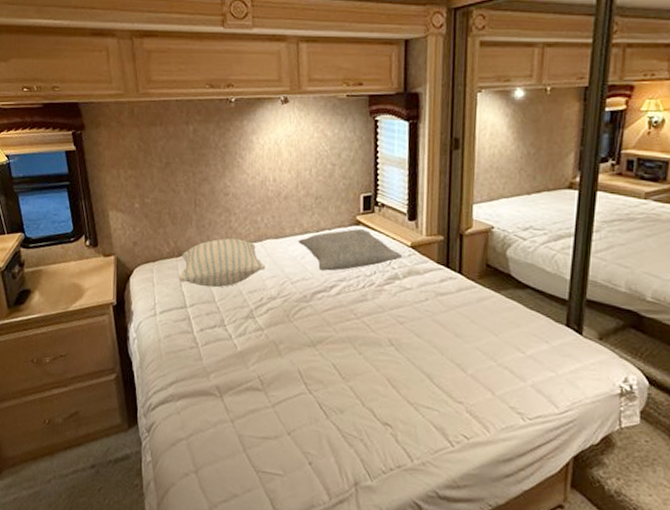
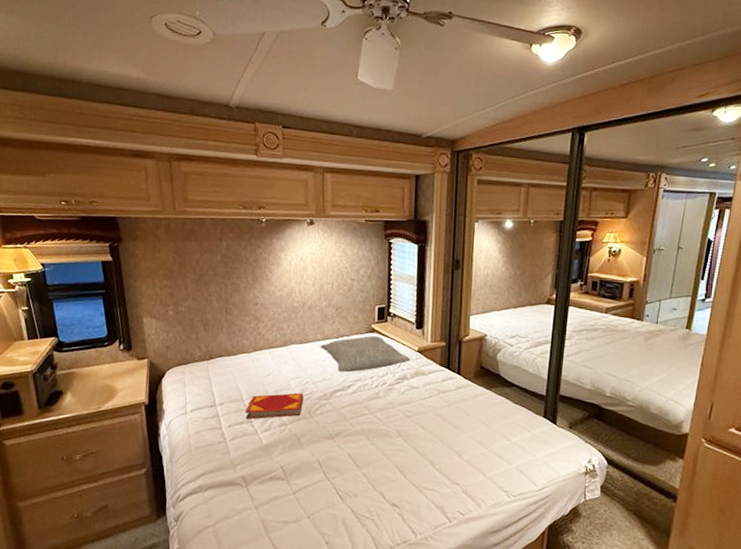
pillow: present [179,237,265,288] -> none [210,343,290,388]
hardback book: none [218,294,281,323] -> present [245,393,304,419]

